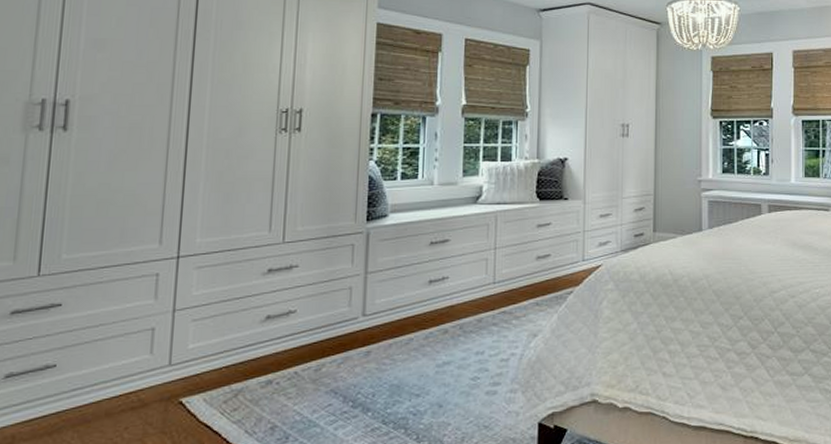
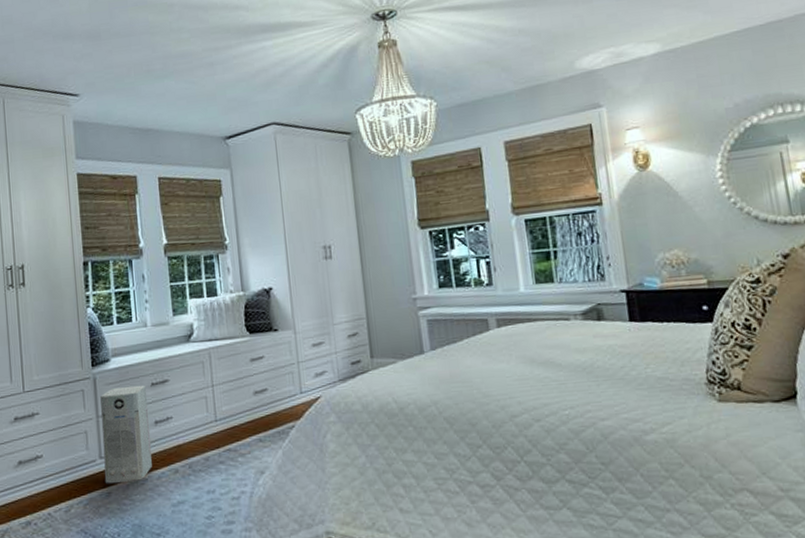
air purifier: none [365,243,424,343] -> present [100,385,152,484]

